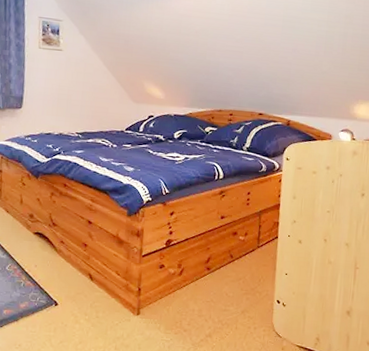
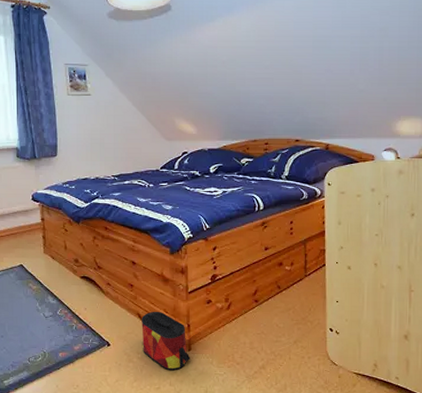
bag: none [90,272,138,335] -> present [141,311,191,371]

